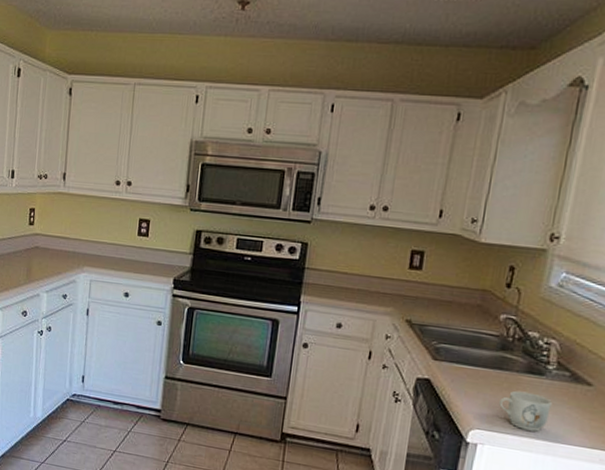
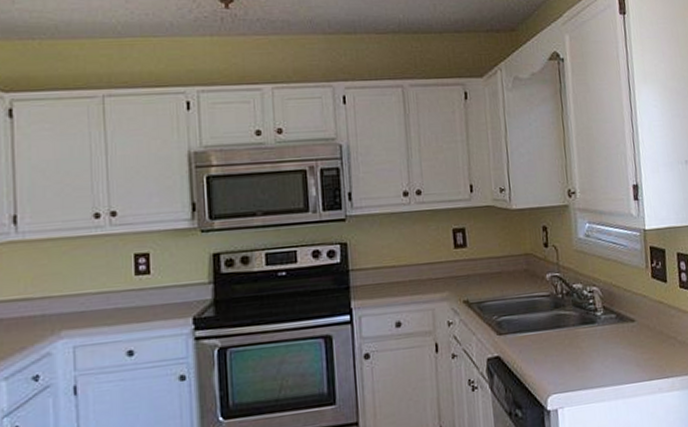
mug: present [499,390,552,432] -> none [566,342,610,381]

